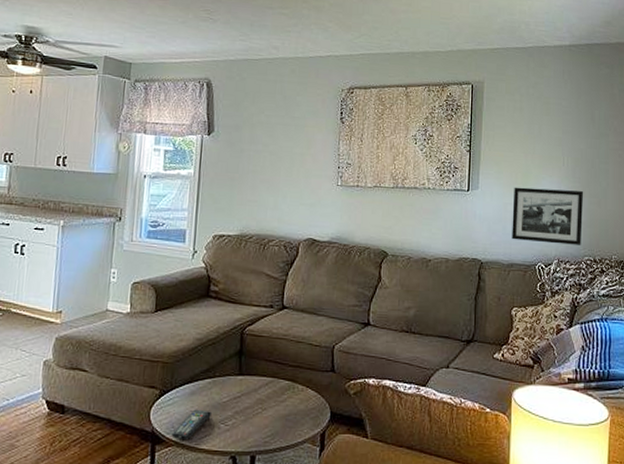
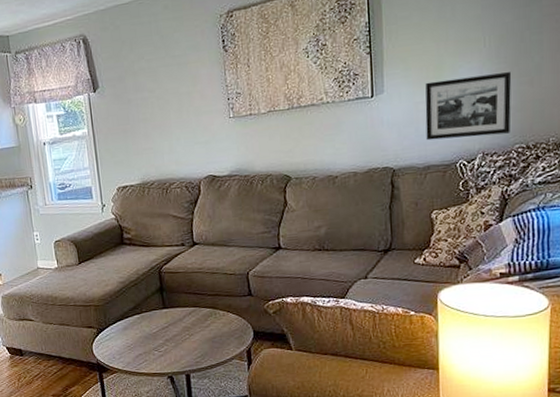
remote control: present [171,409,211,441] -> none [114,341,145,367]

